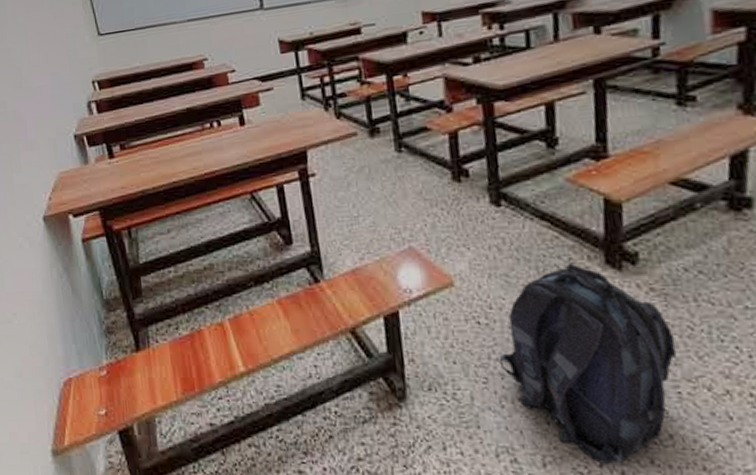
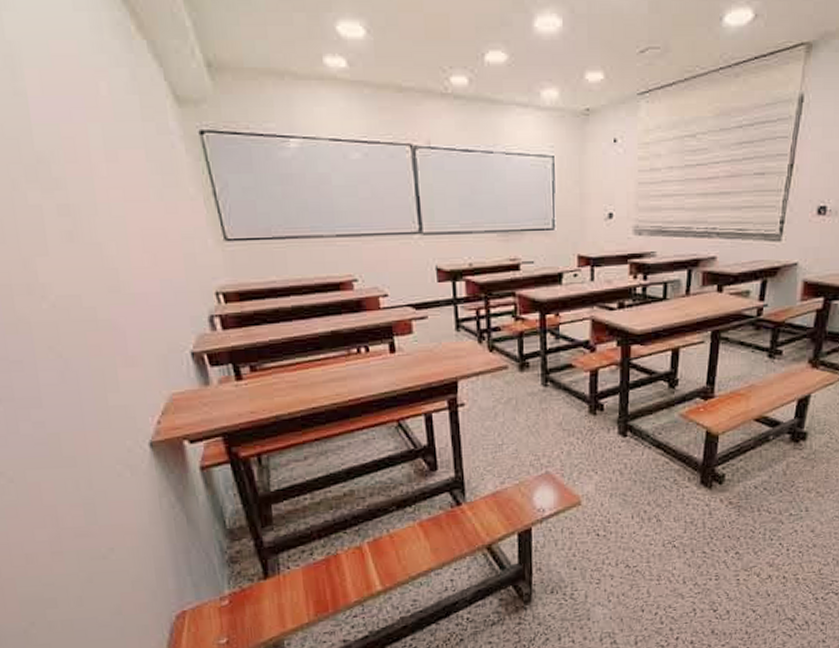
backpack: present [498,263,677,464] -> none [611,483,741,637]

